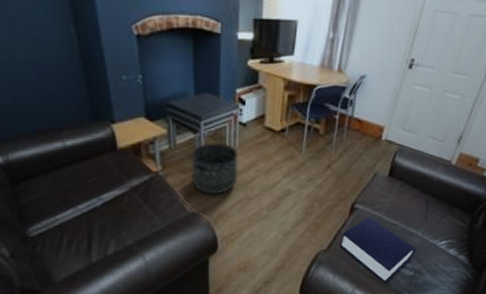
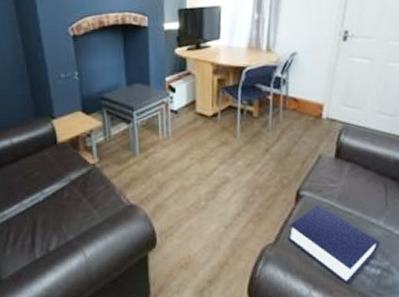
basket: present [191,143,238,195] -> none [126,131,173,186]

